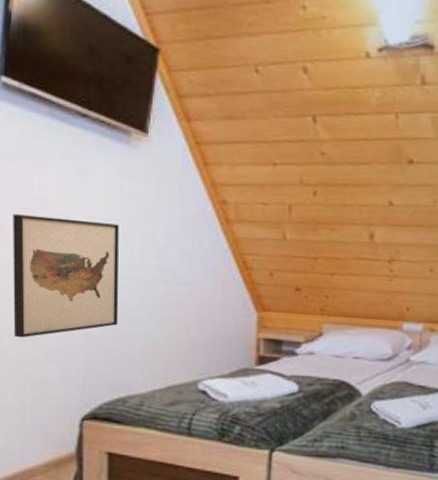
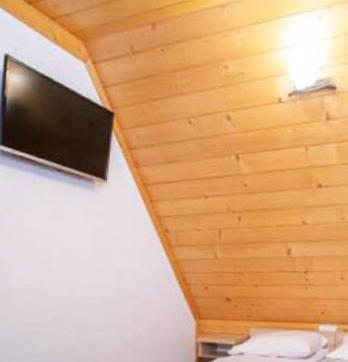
wall art: present [13,214,119,338] -> none [9,251,87,348]

